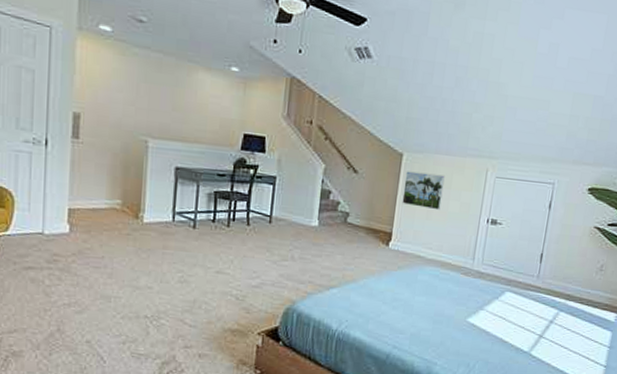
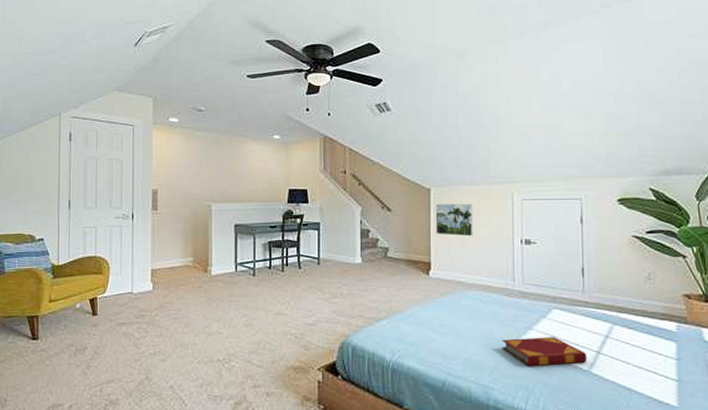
hardback book: none [450,317,530,346] -> present [502,337,587,367]

